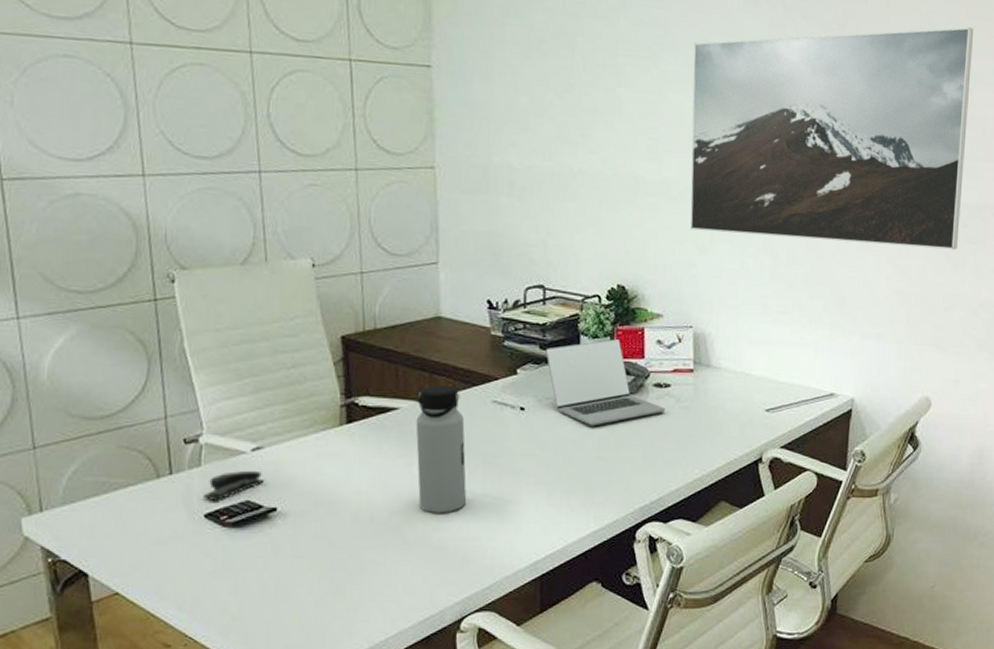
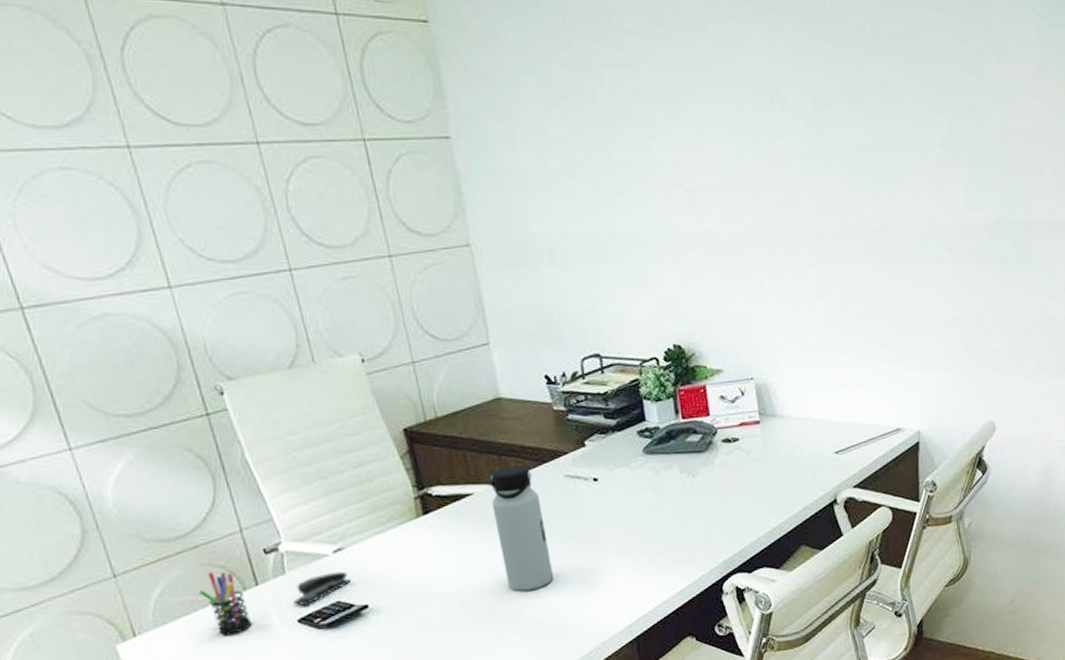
pen holder: none [112,455,159,522] -> present [199,571,253,636]
laptop: present [545,338,666,426] -> none [610,398,737,489]
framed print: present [690,27,973,250] -> none [719,34,1009,280]

